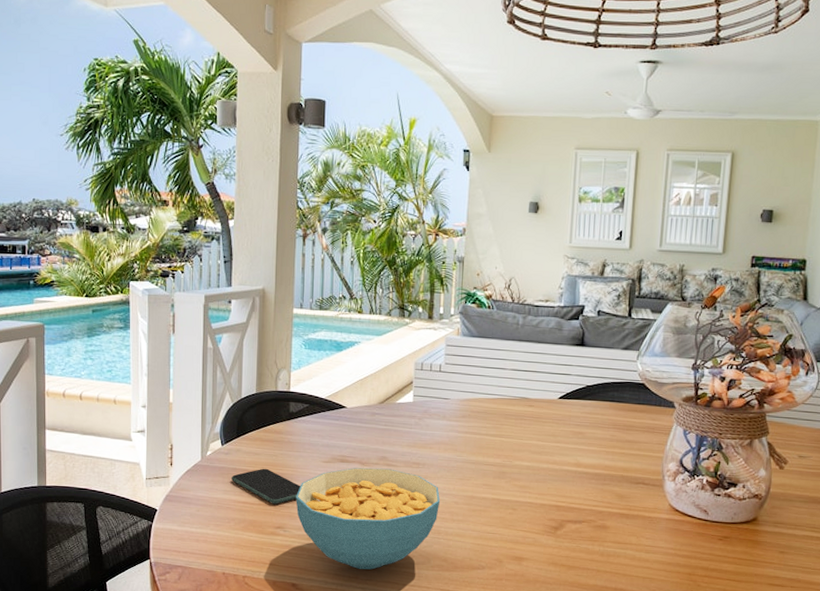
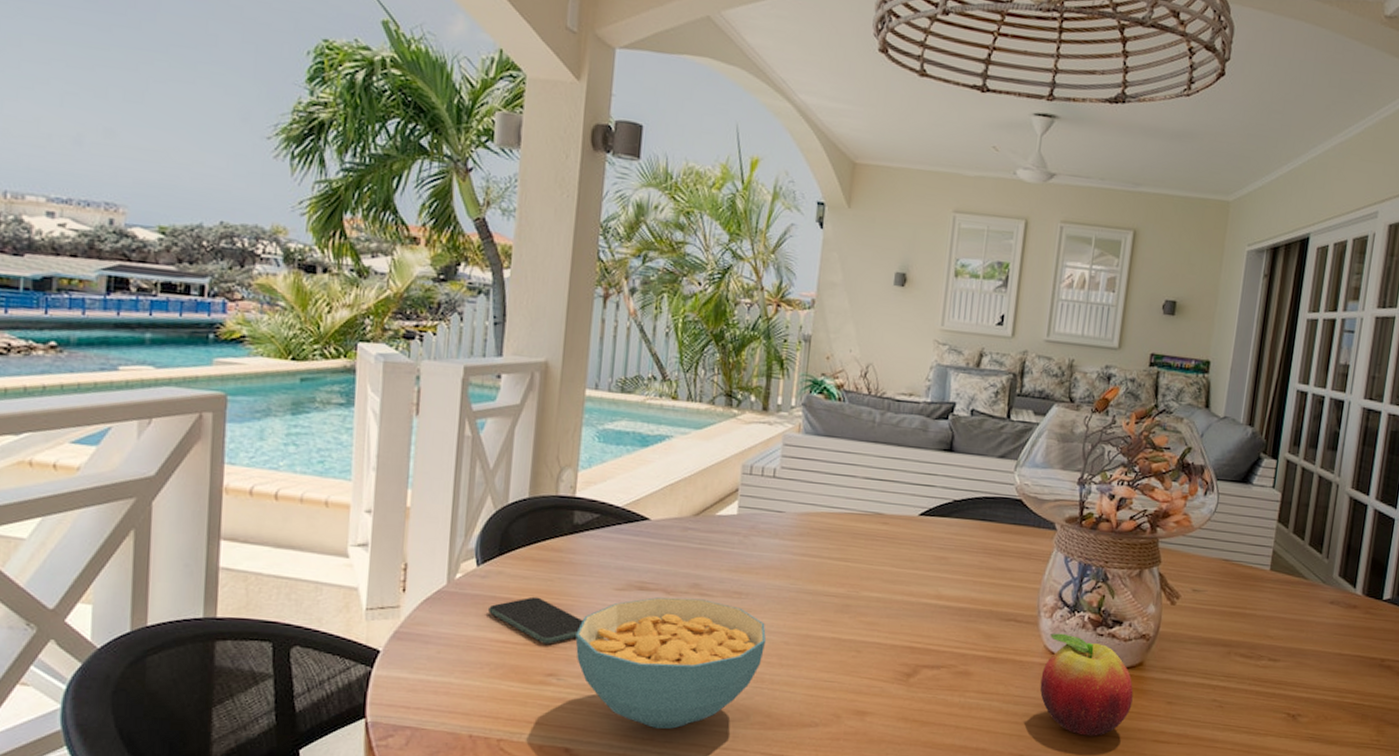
fruit: none [667,493,749,580] -> present [1039,633,1134,736]

